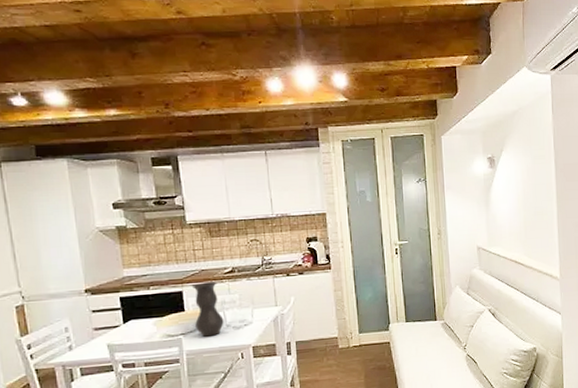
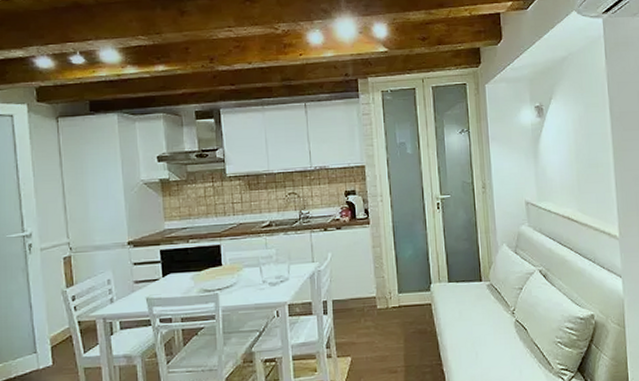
vase: present [191,282,224,337] -> none [229,236,260,293]

